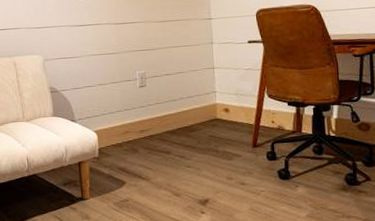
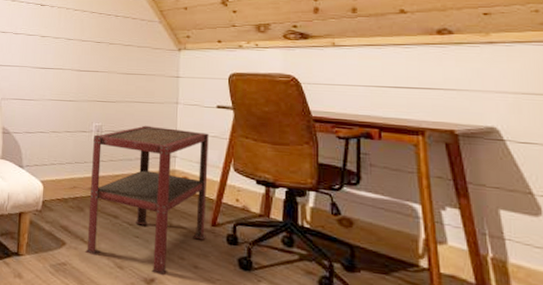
side table: none [139,67,249,196] -> present [85,125,209,276]

